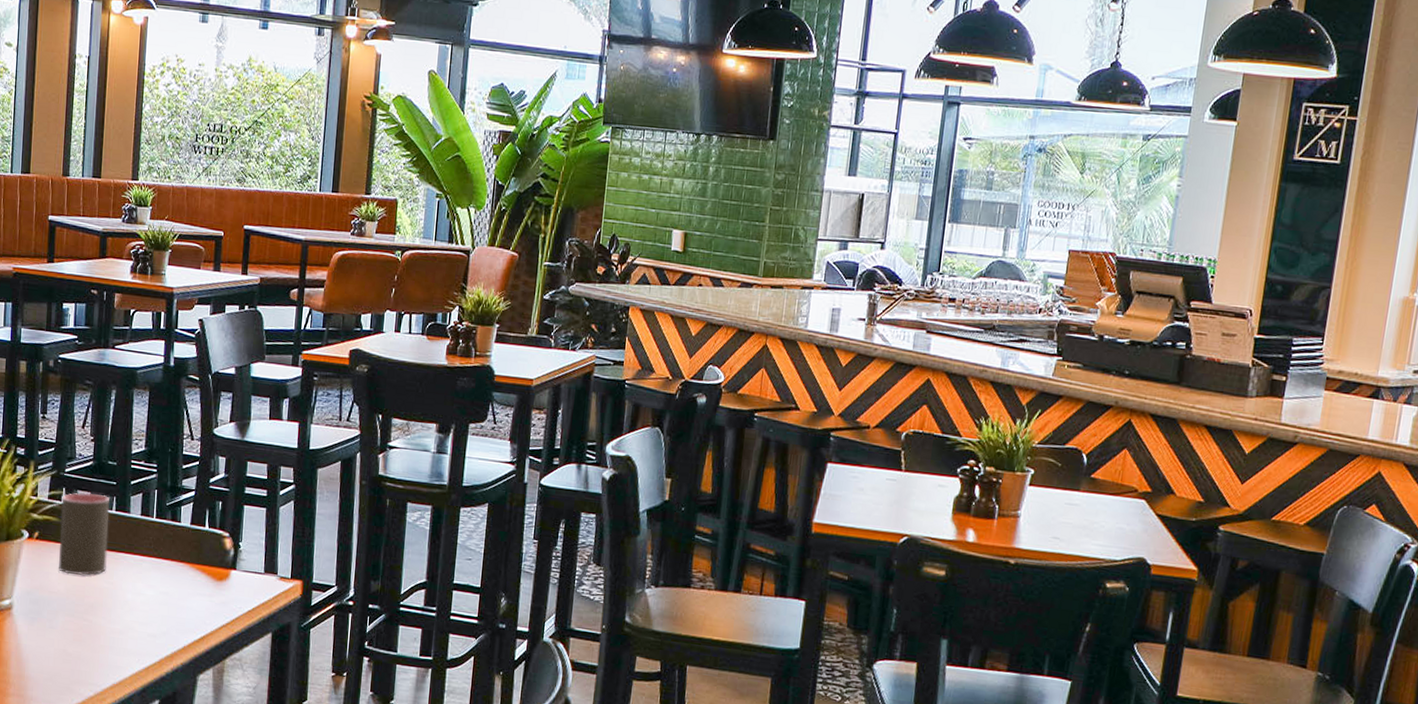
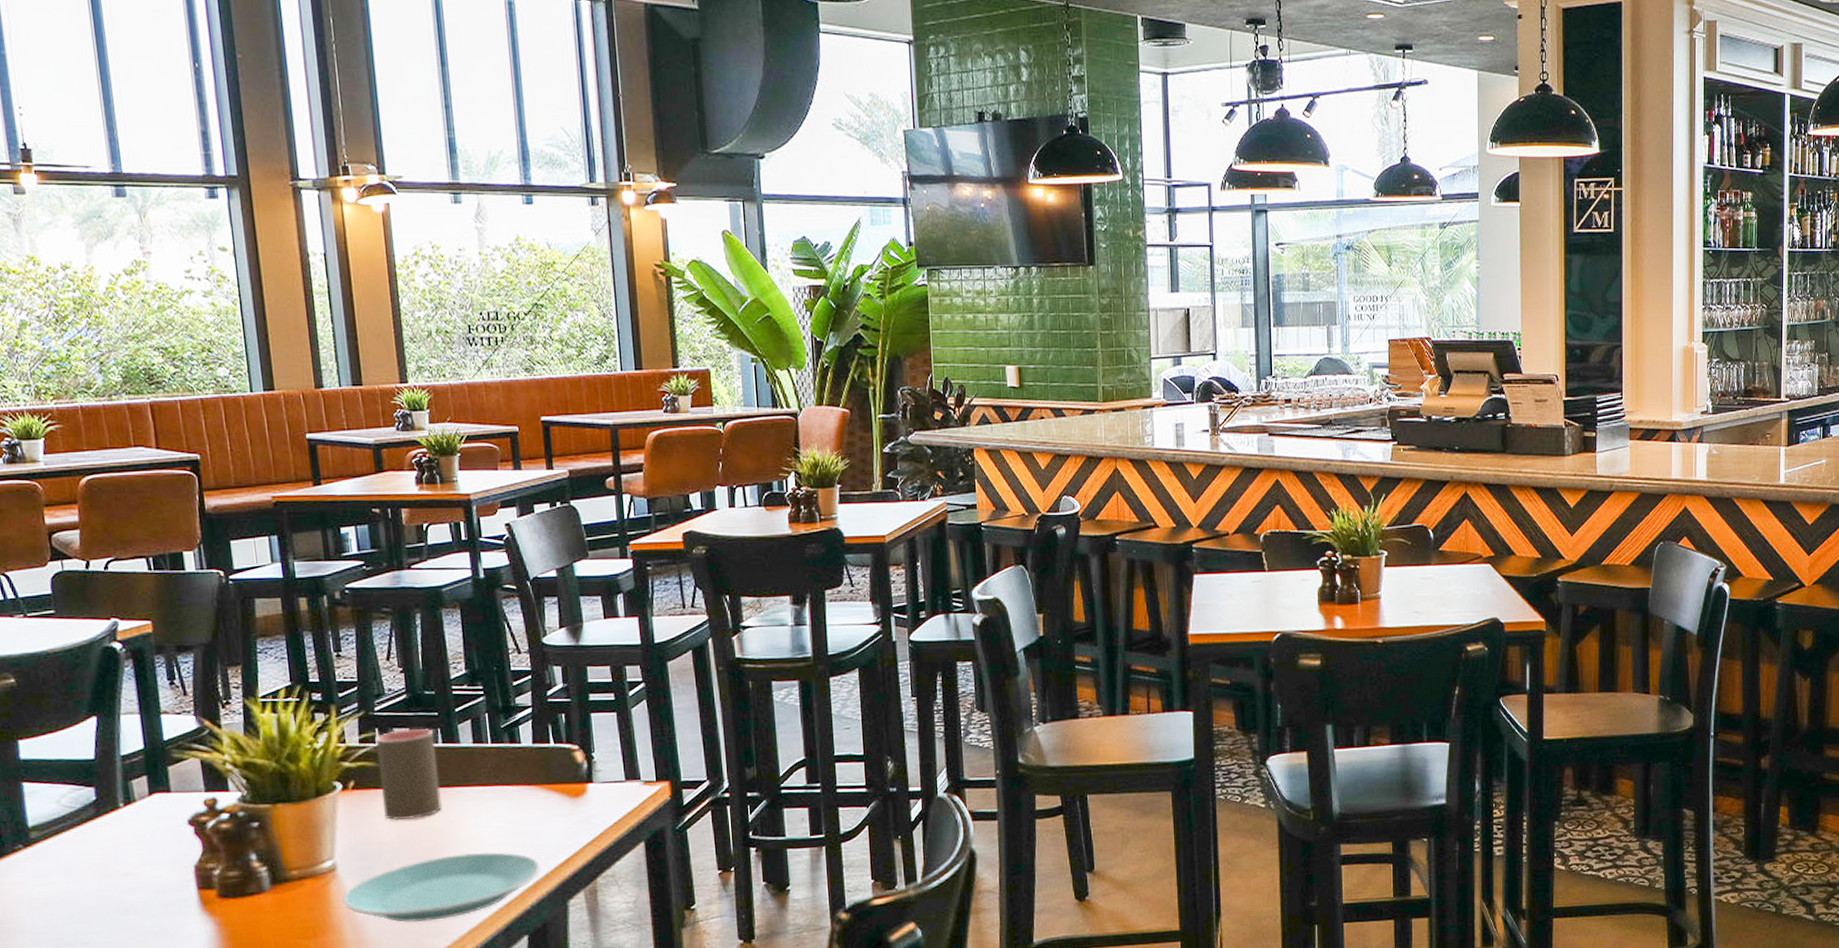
plate: none [13,614,180,672] -> present [343,852,541,923]

